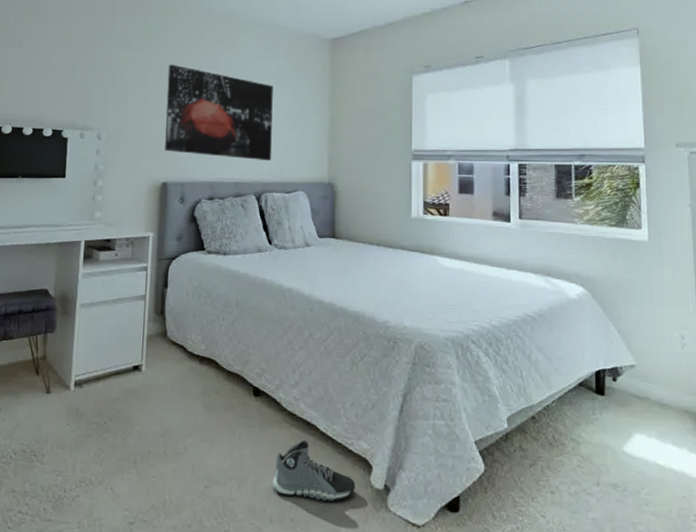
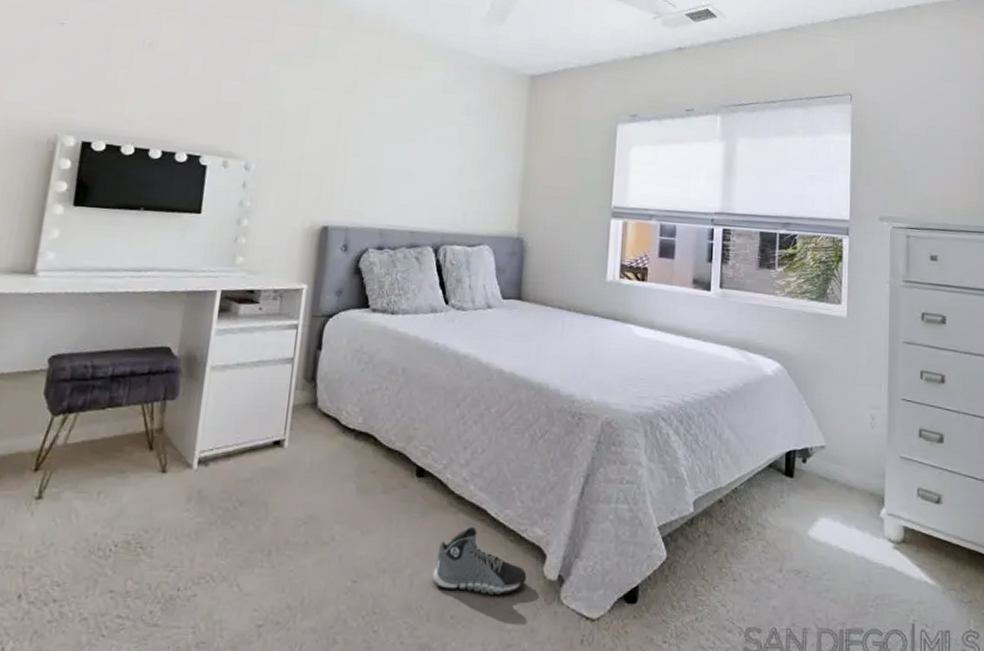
wall art: present [165,64,273,160] -> none [328,87,461,208]

